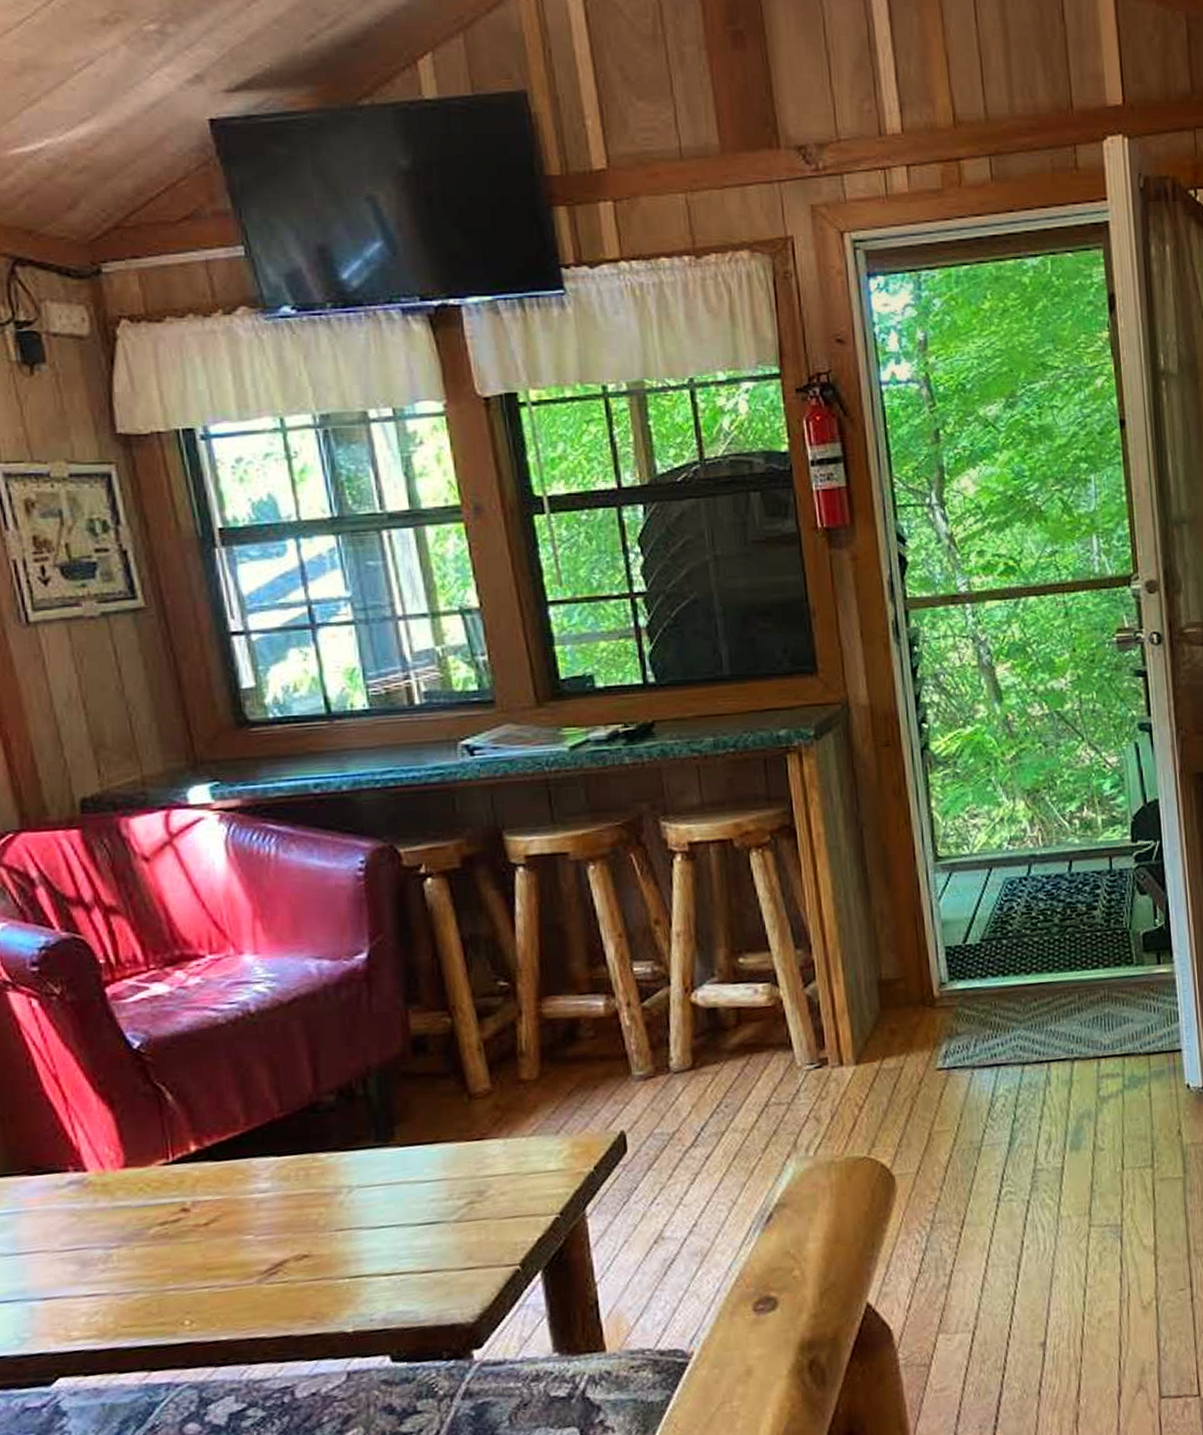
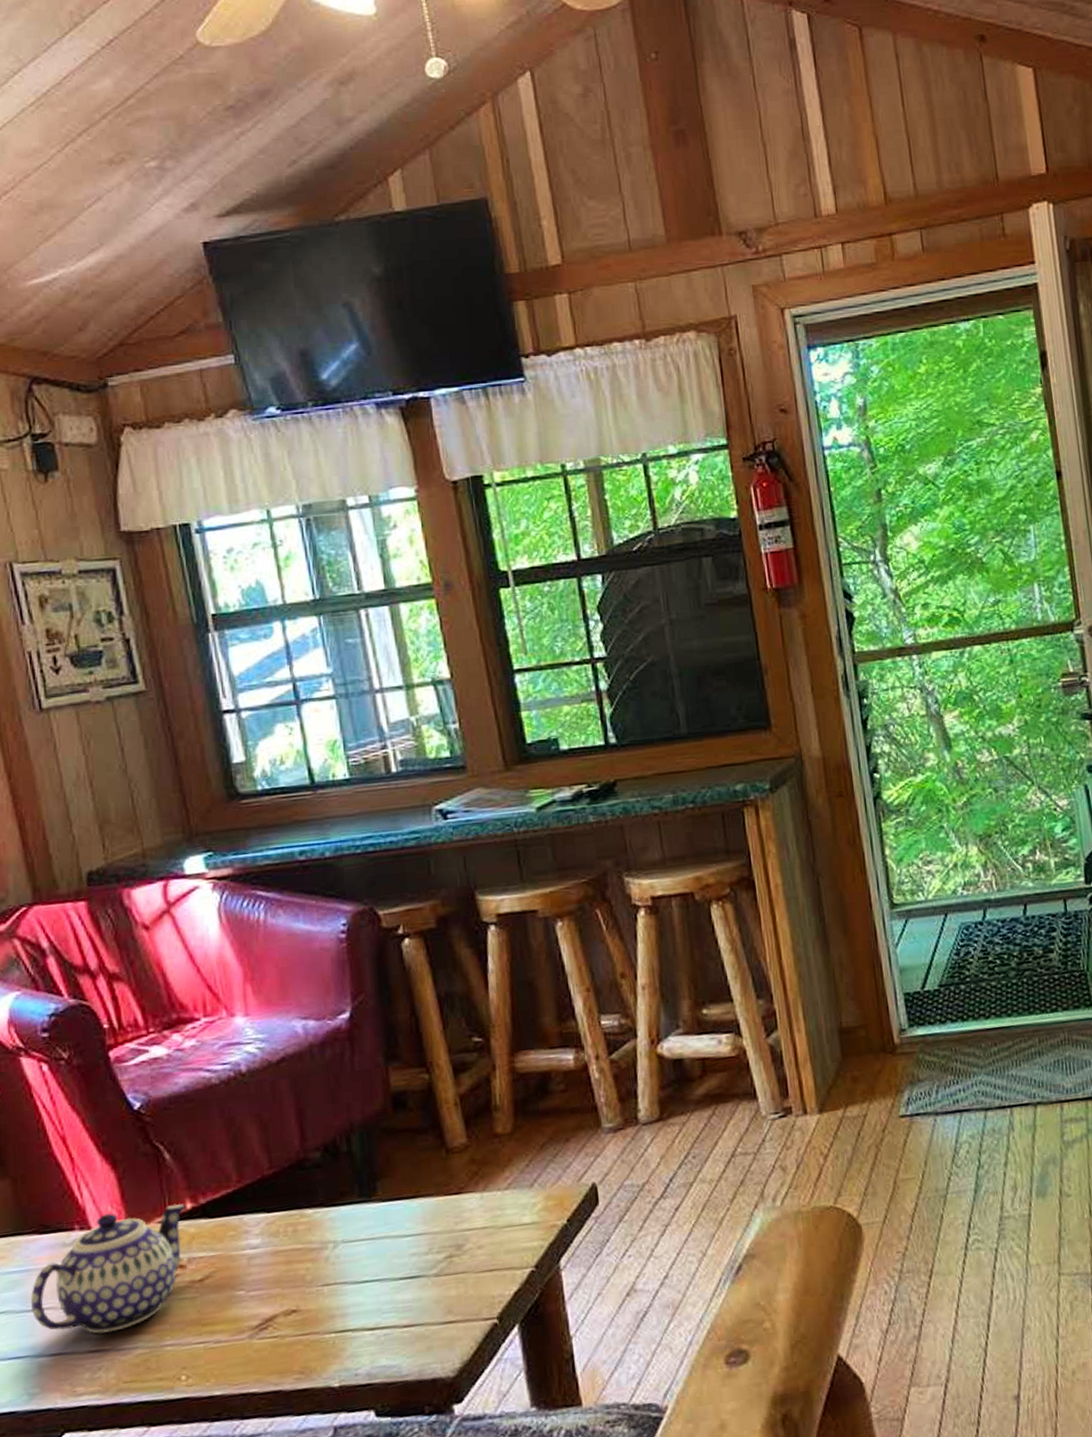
teapot: none [21,1146,190,1278] -> present [31,1203,186,1334]

